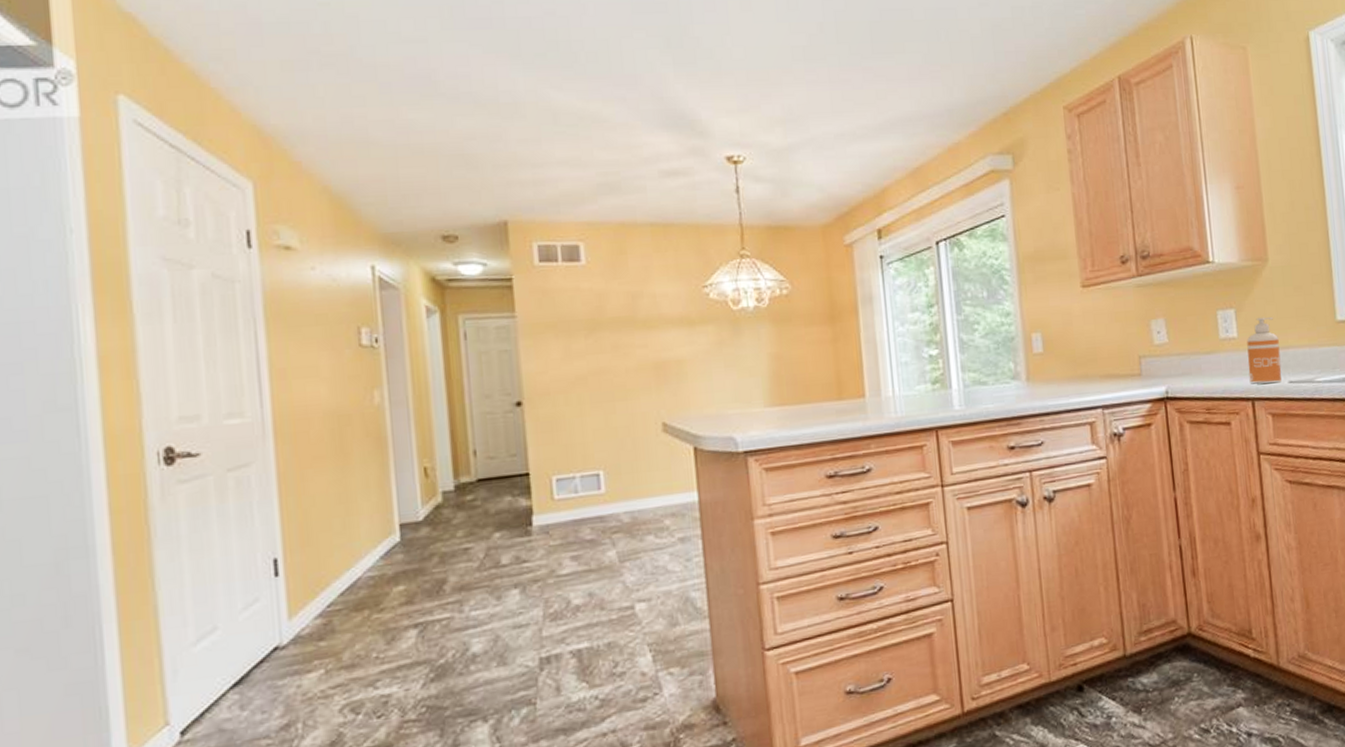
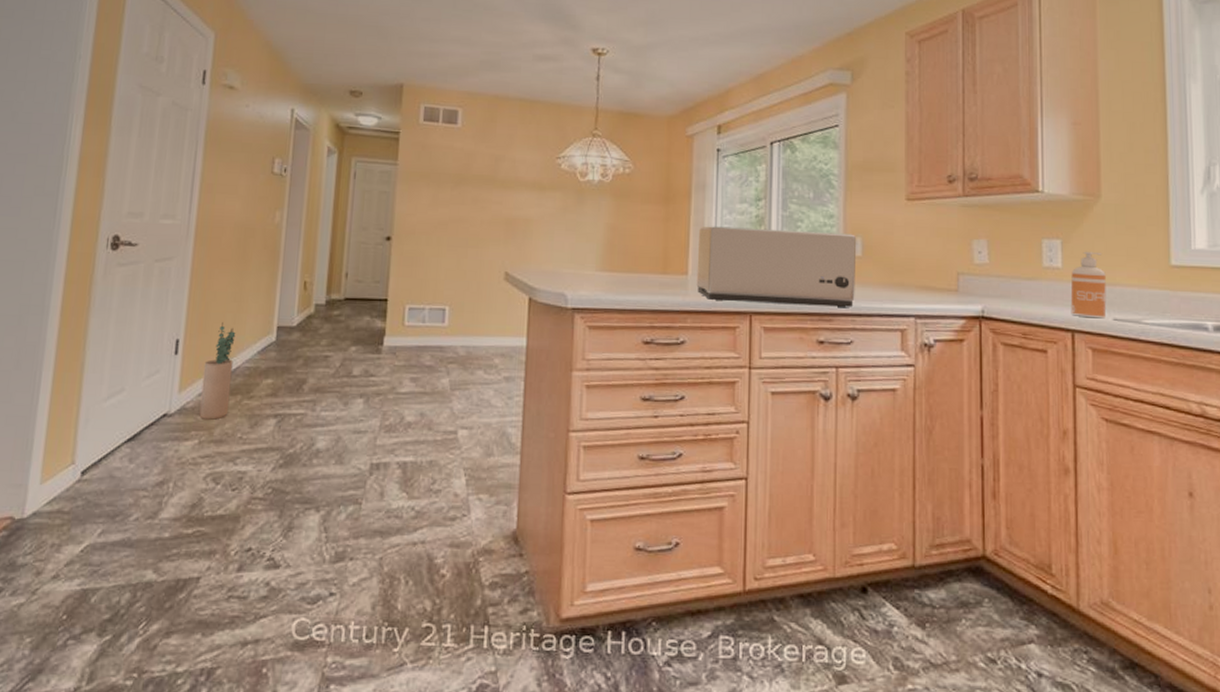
vase: none [315,529,356,645] -> present [199,321,236,420]
toaster: none [871,330,1041,421] -> present [696,226,857,308]

